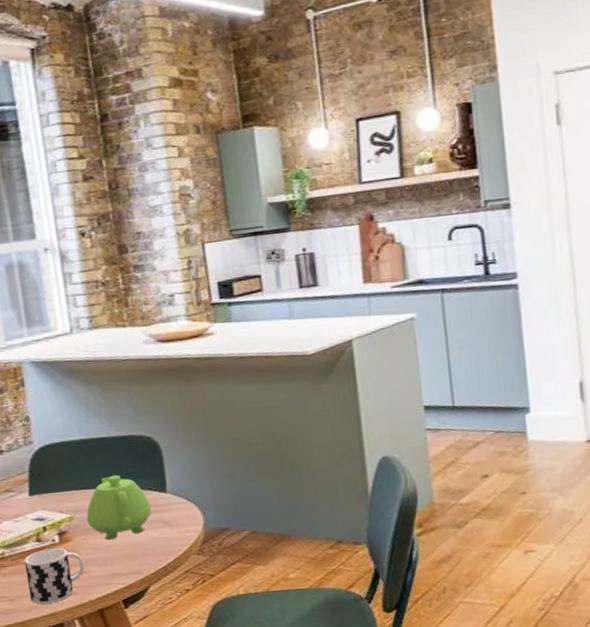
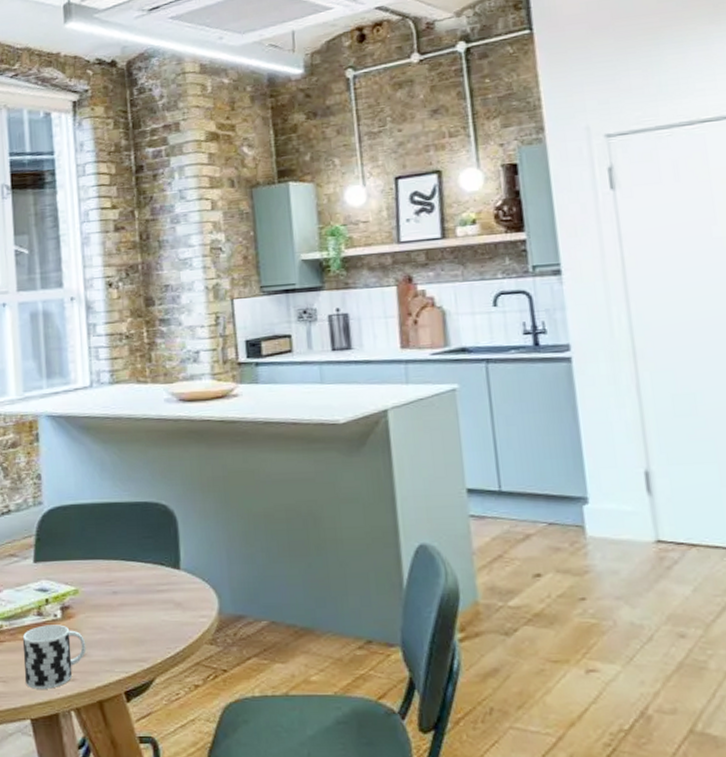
teapot: present [86,475,152,540] -> none [92,546,163,619]

